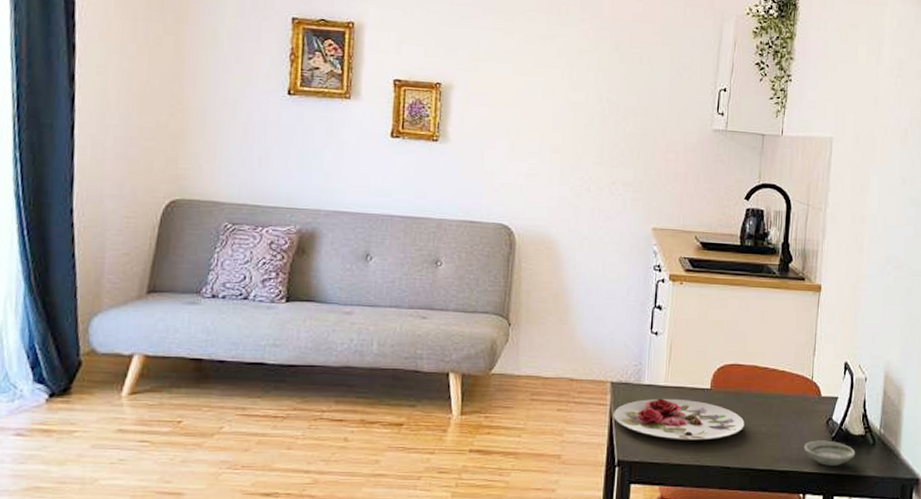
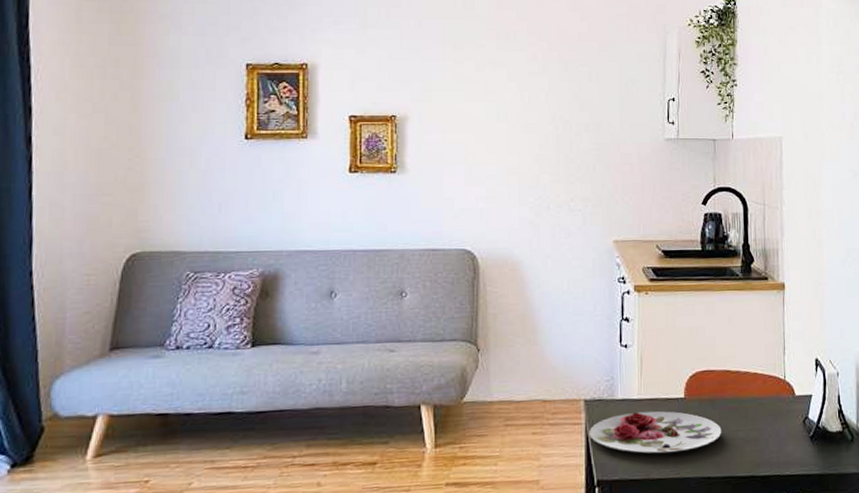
saucer: present [803,440,856,466] -> none [783,440,836,467]

